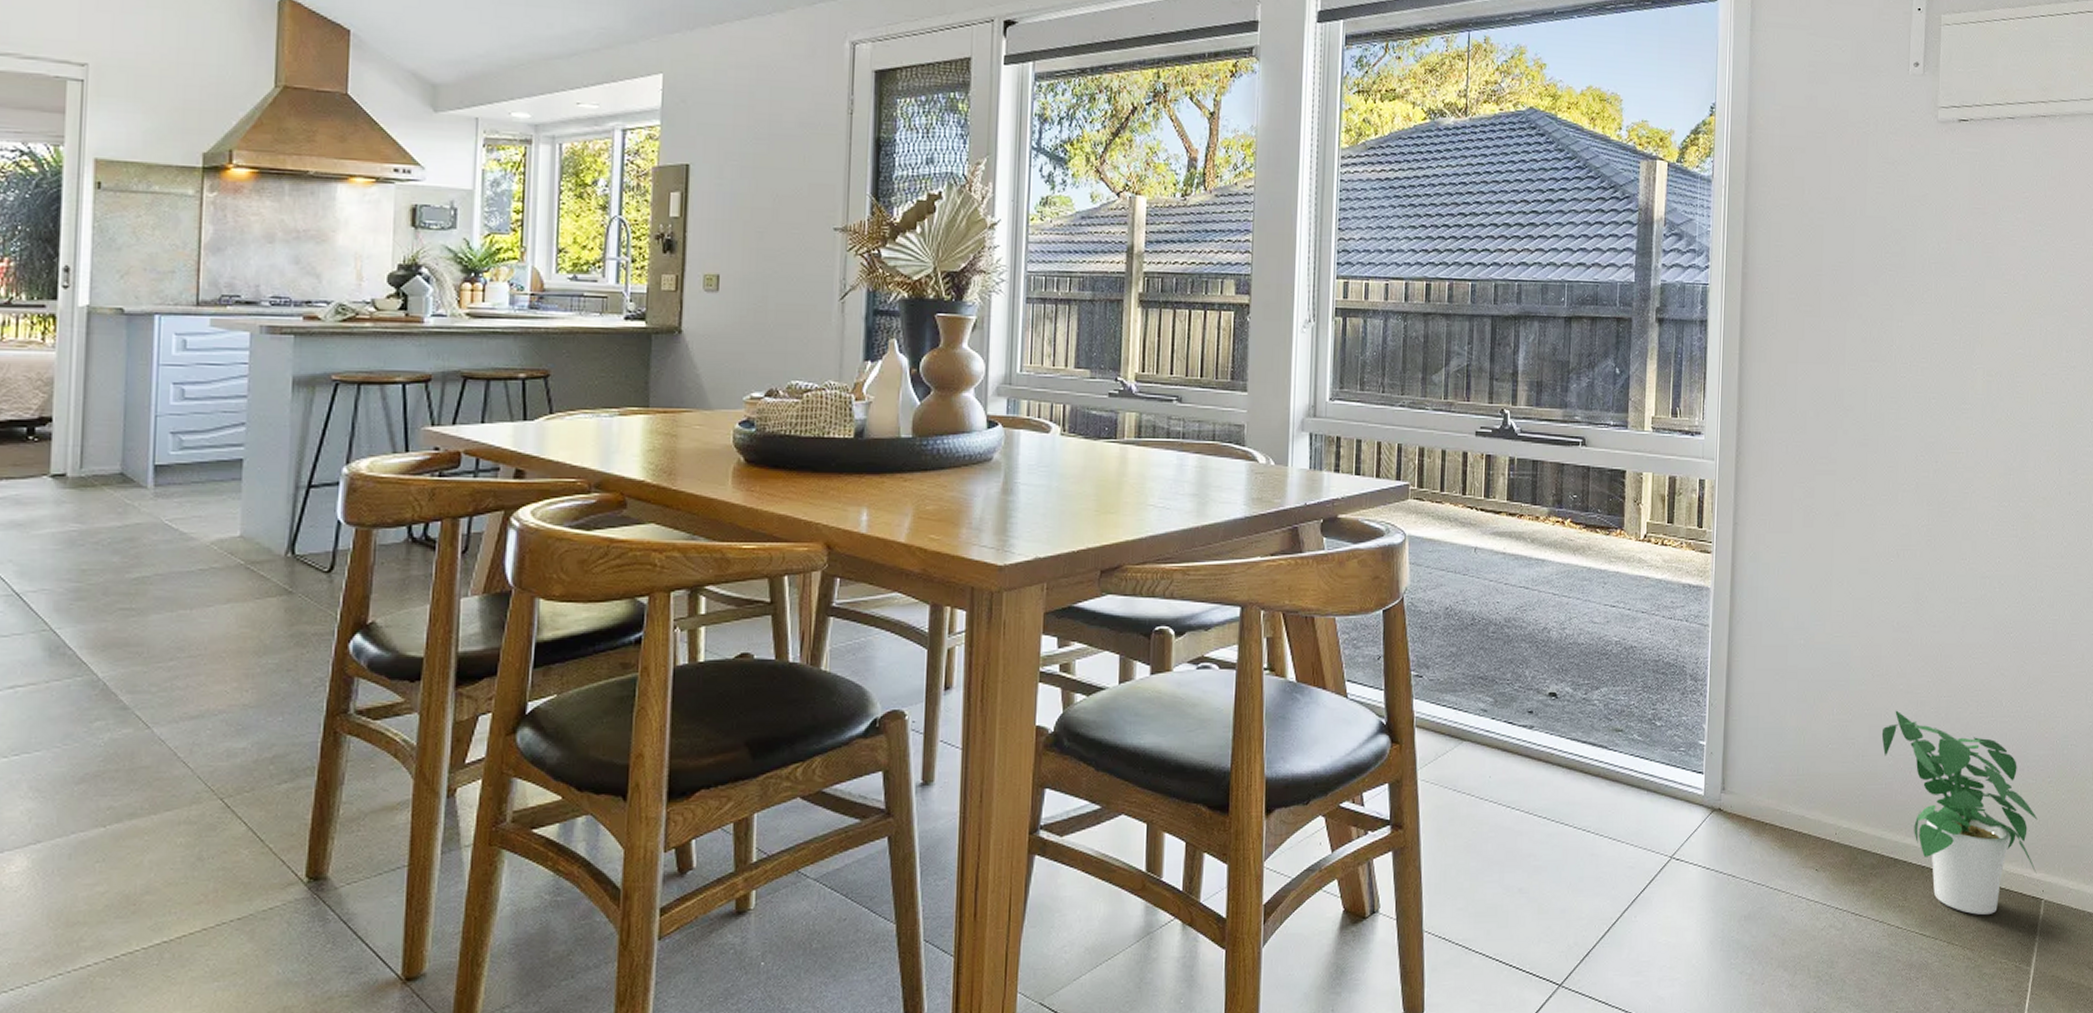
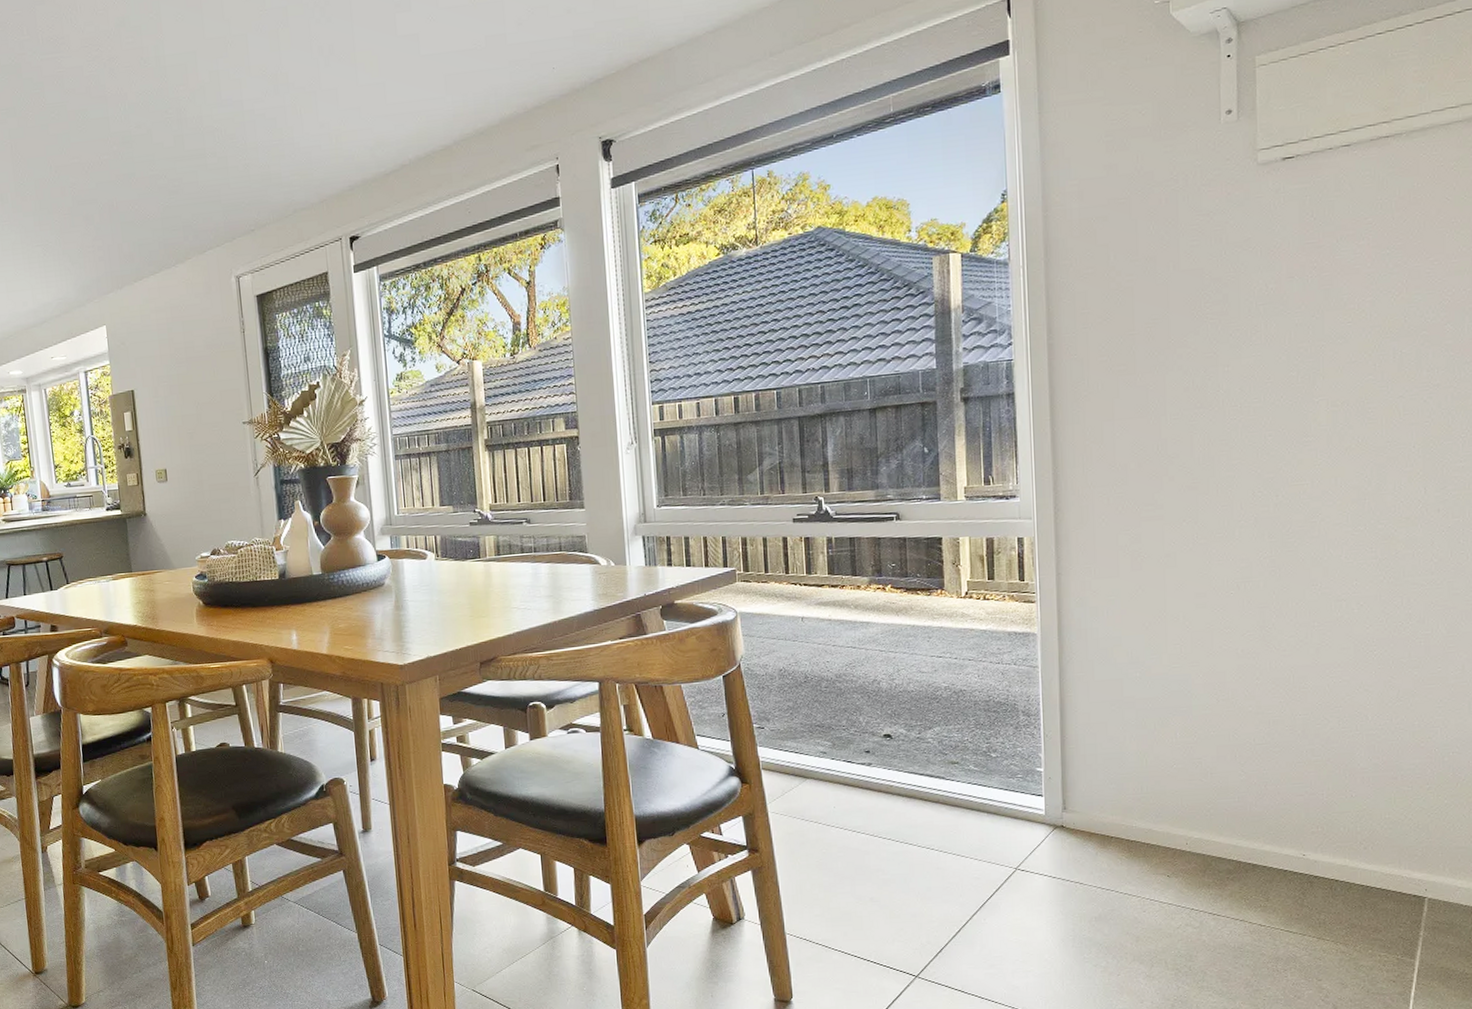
potted plant: present [1881,710,2038,915] -> none [1231,730,1418,913]

